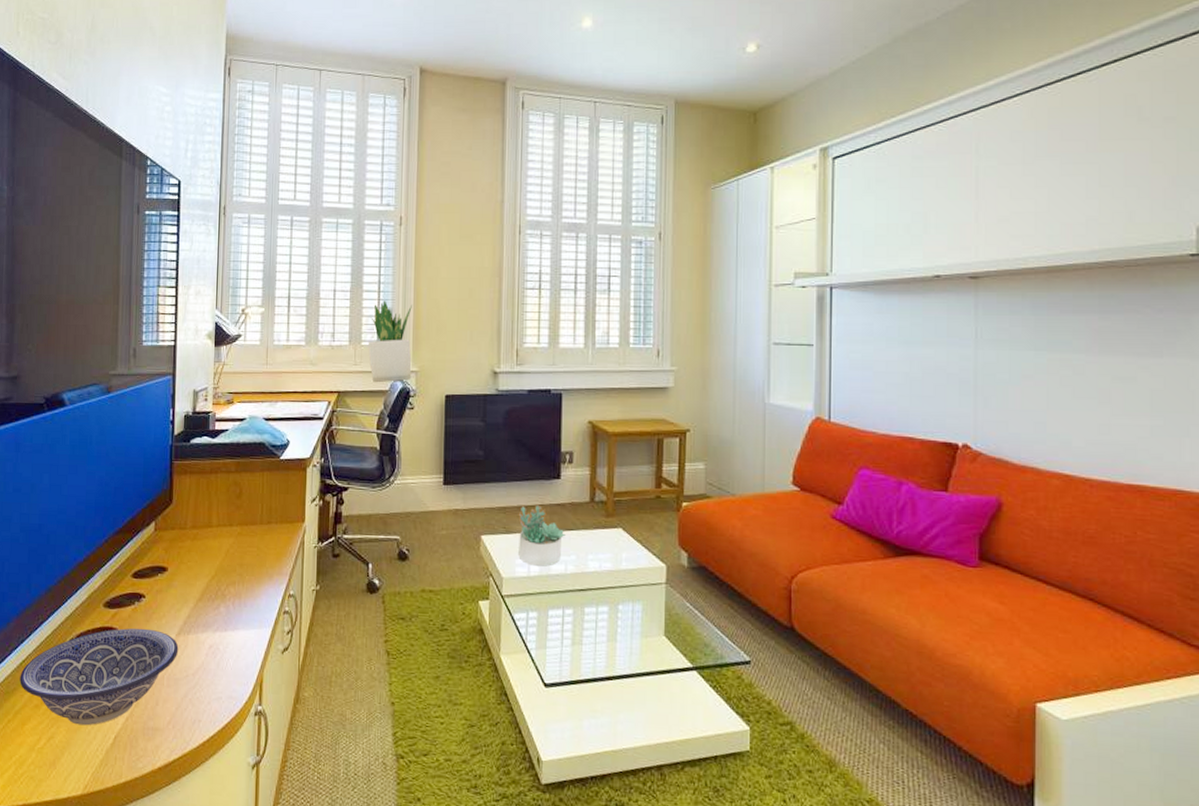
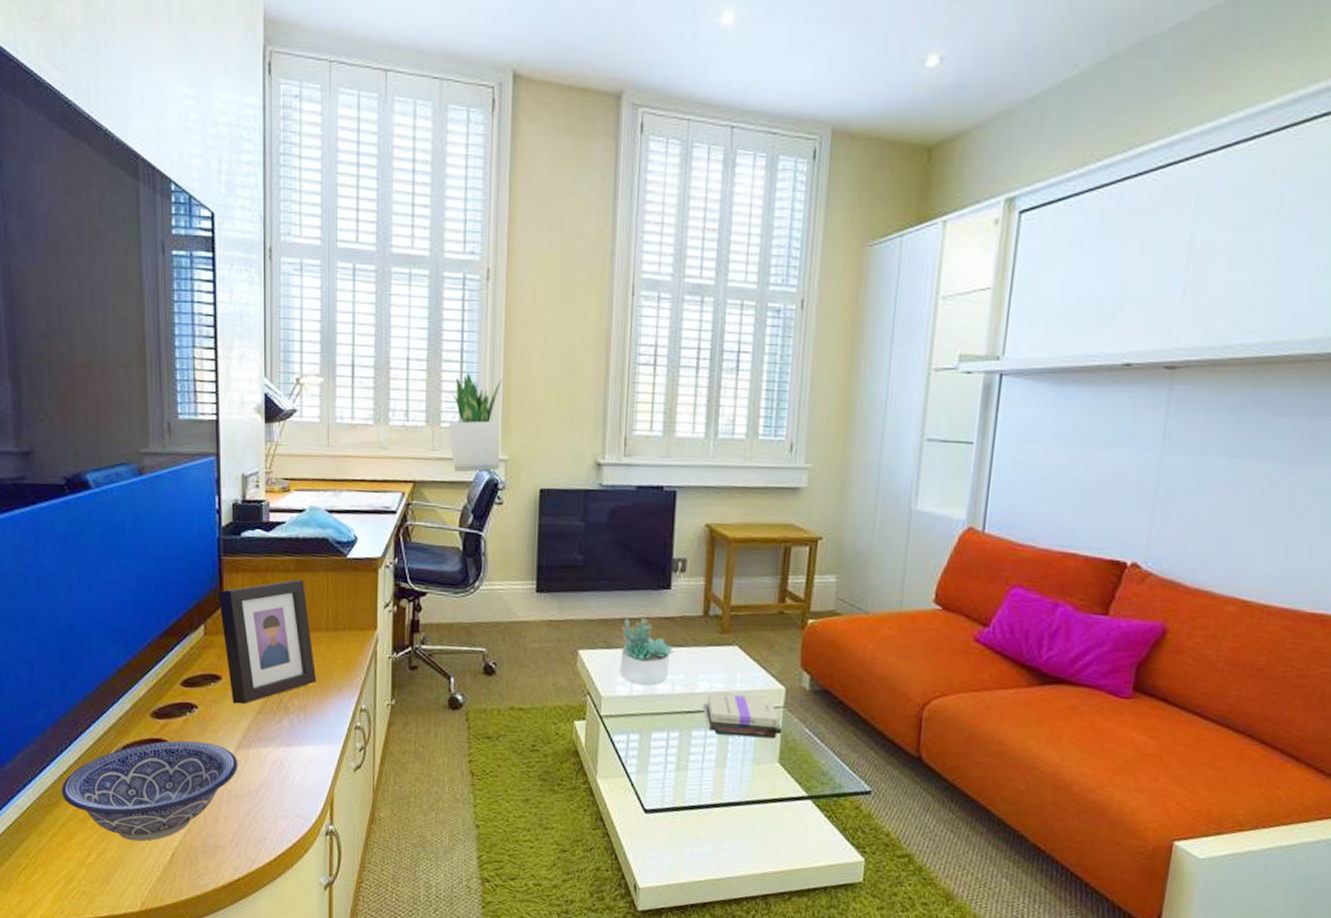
picture frame: none [168,479,251,593] -> present [218,579,317,705]
books: none [593,572,665,613] -> present [703,693,781,739]

